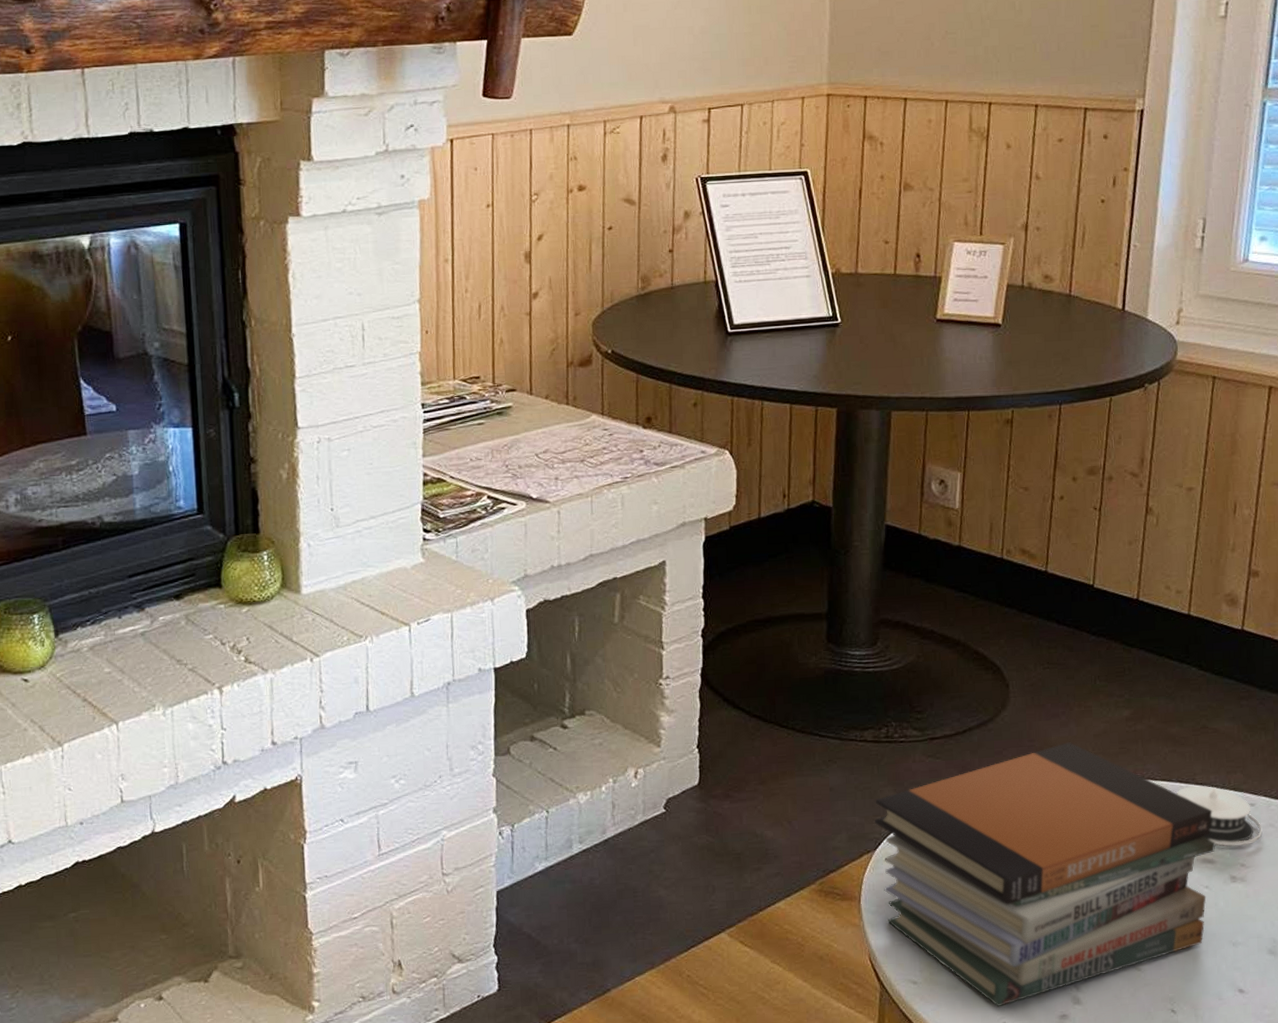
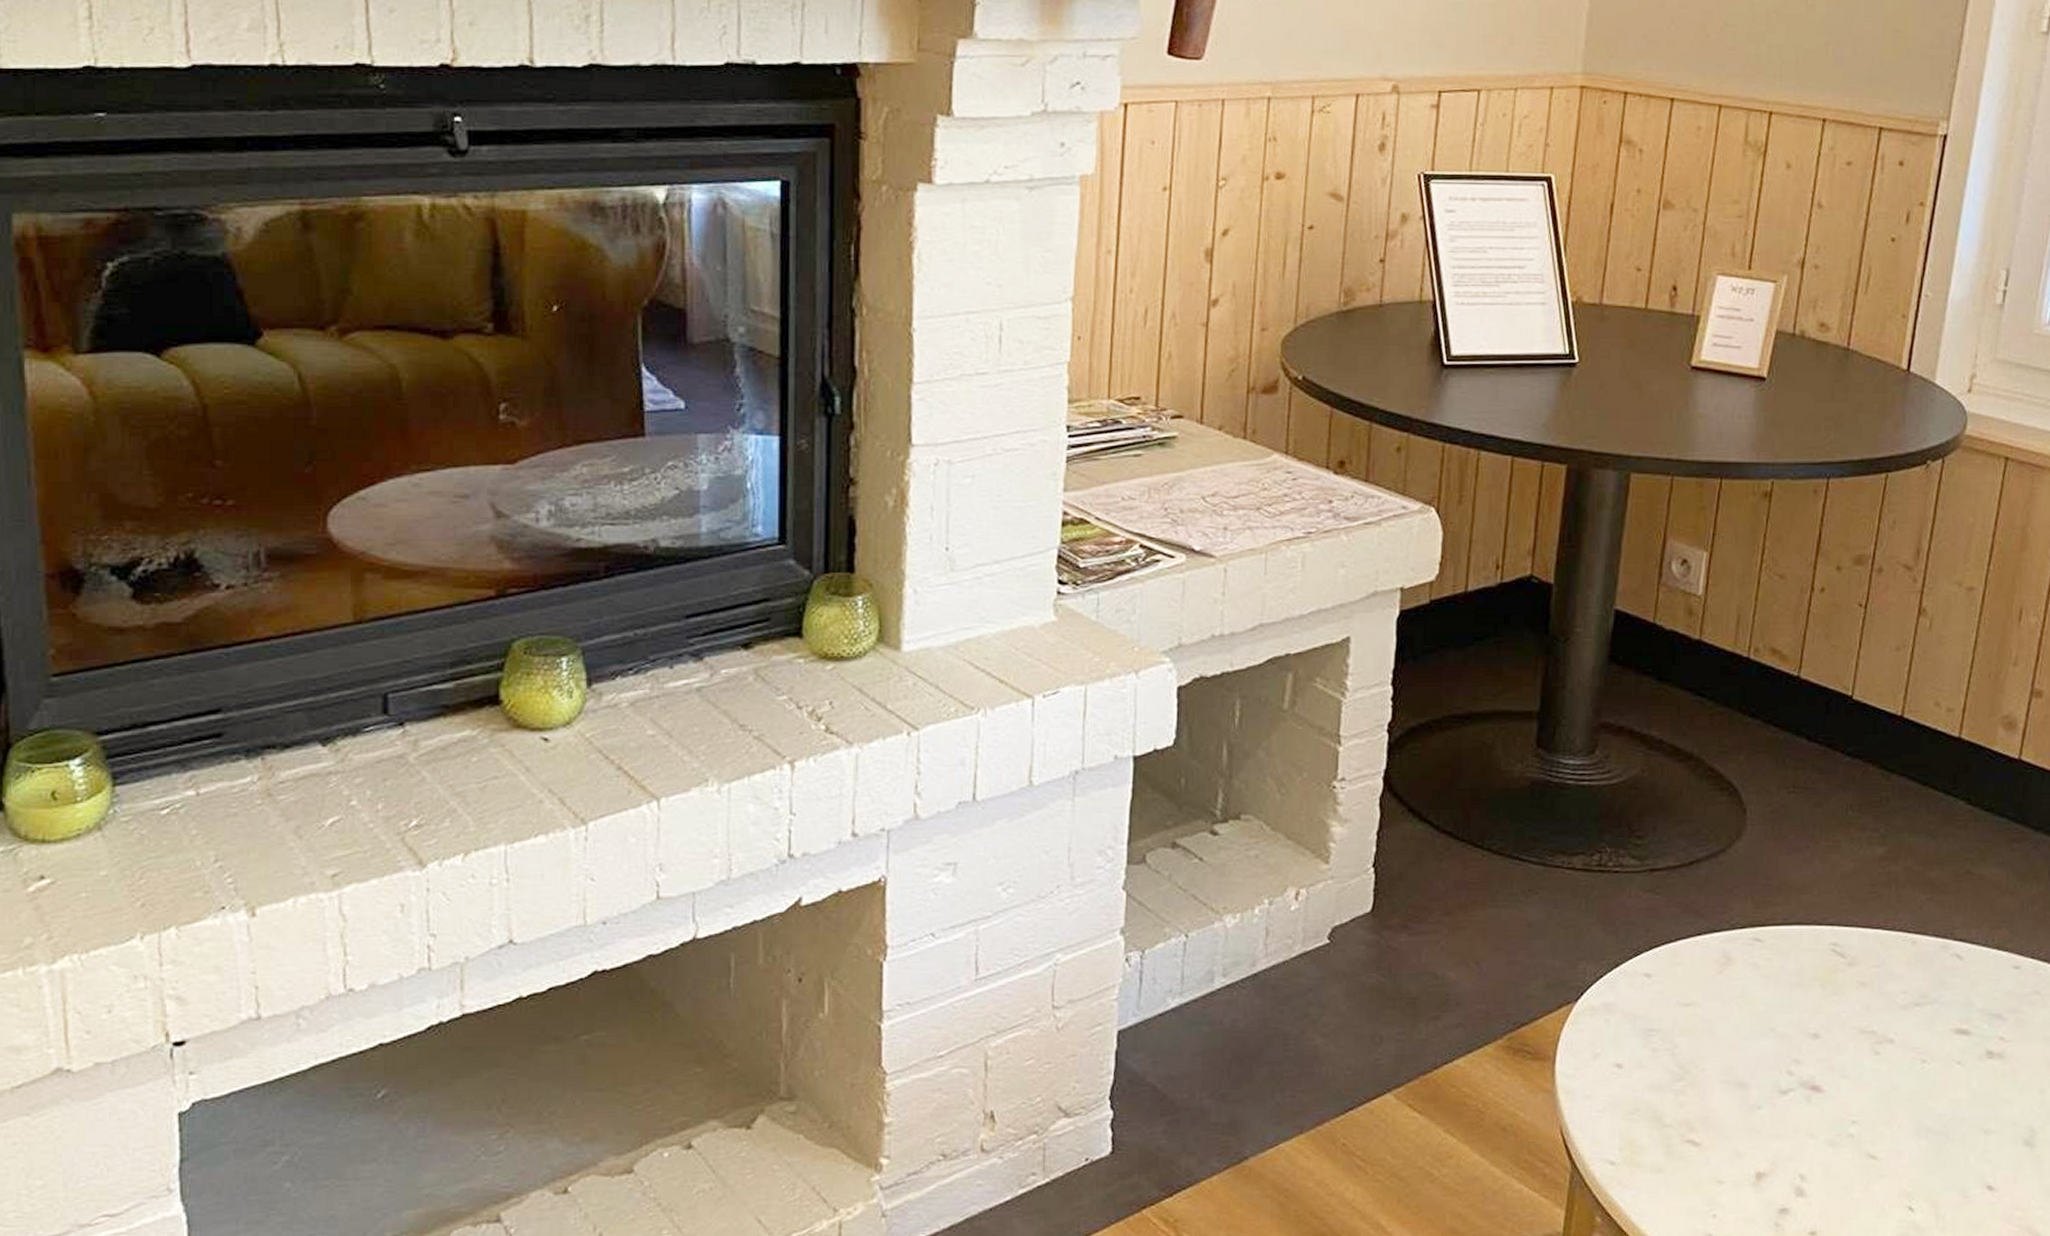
book stack: present [875,741,1216,1007] -> none [1578,881,1972,1197]
architectural model: present [1177,785,1262,847] -> none [1932,941,2027,1016]

